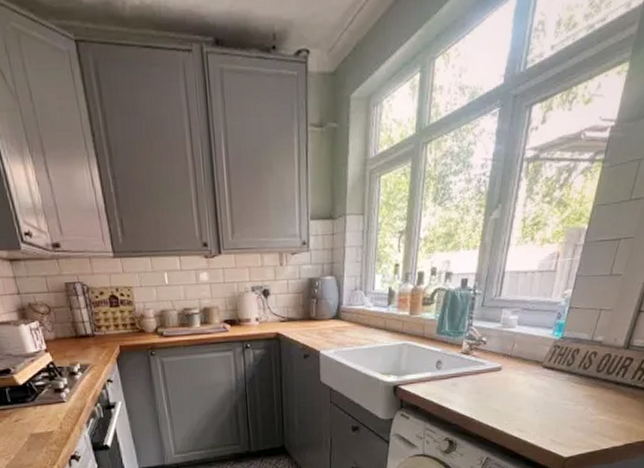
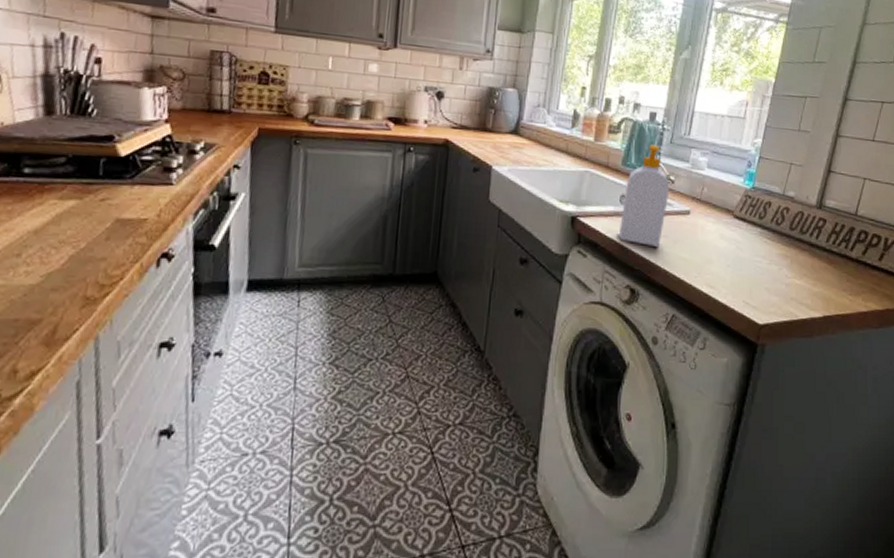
soap bottle: none [437,310,482,403] -> present [619,144,670,247]

